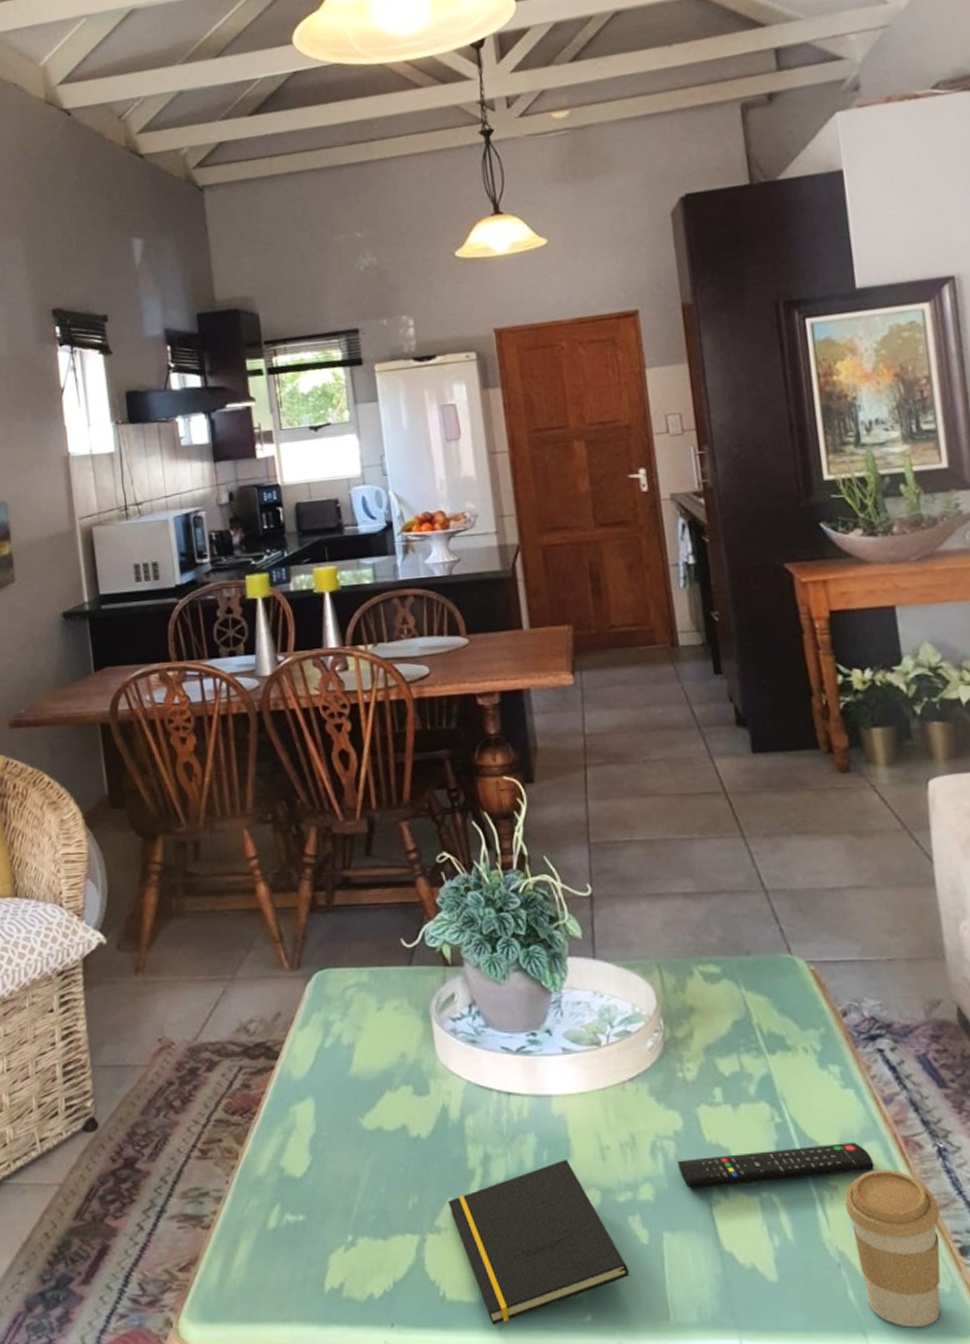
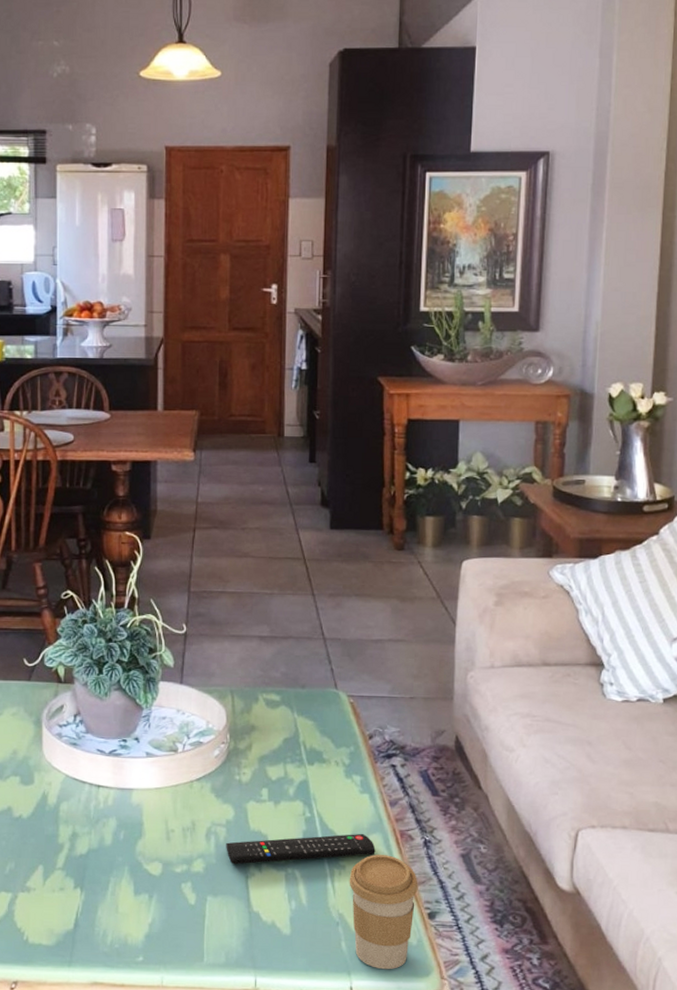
notepad: present [447,1160,630,1325] -> none [38,839,177,963]

